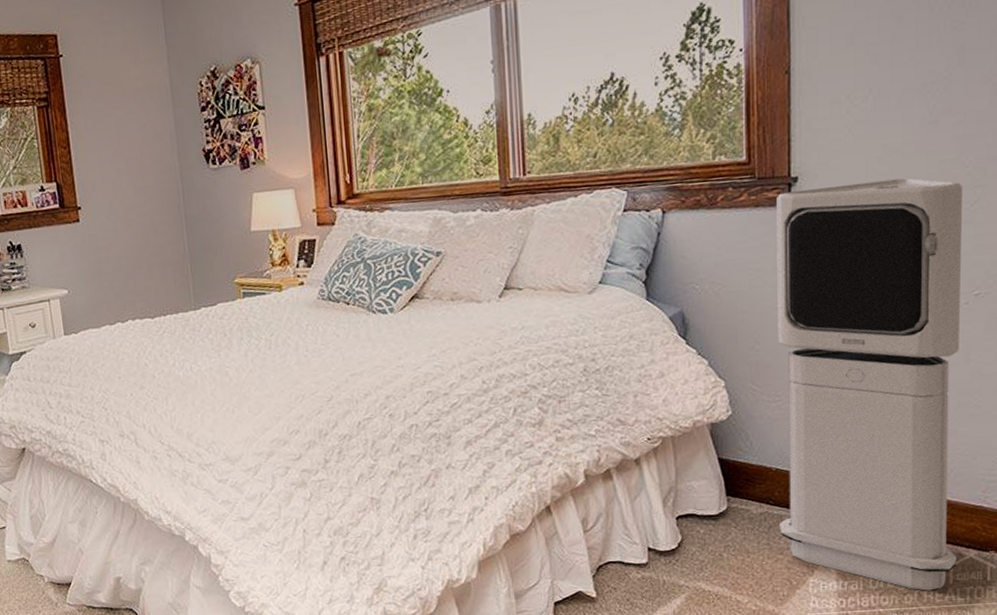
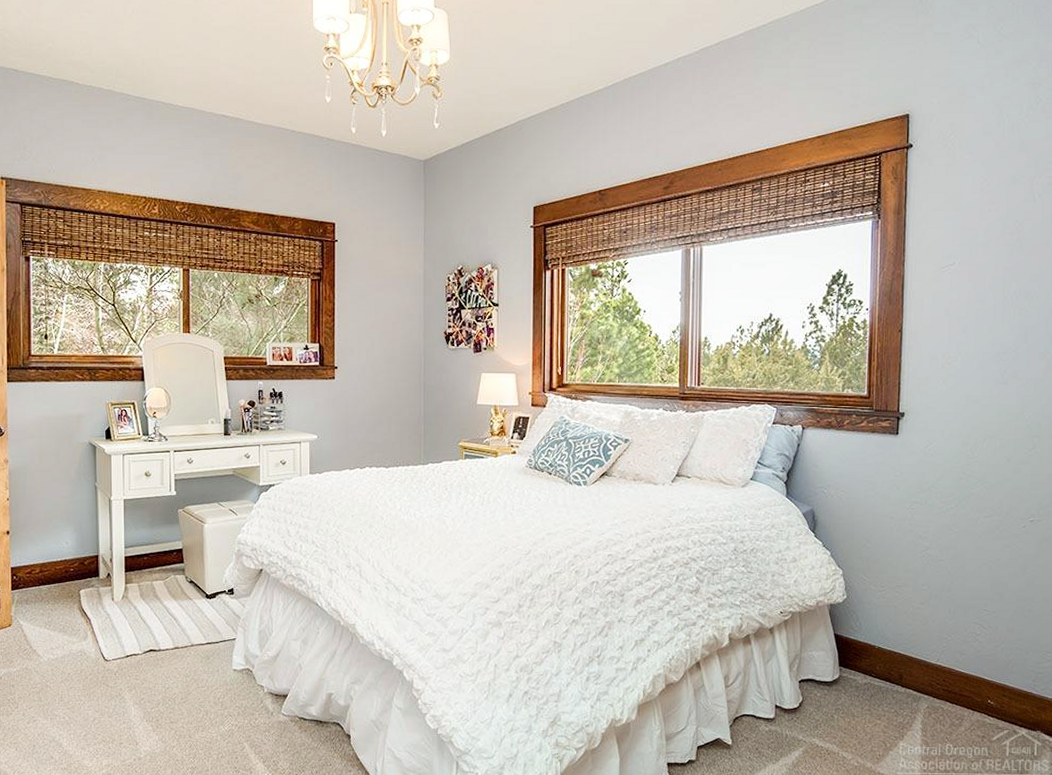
air purifier: present [777,177,962,591] -> none [879,423,1023,760]

